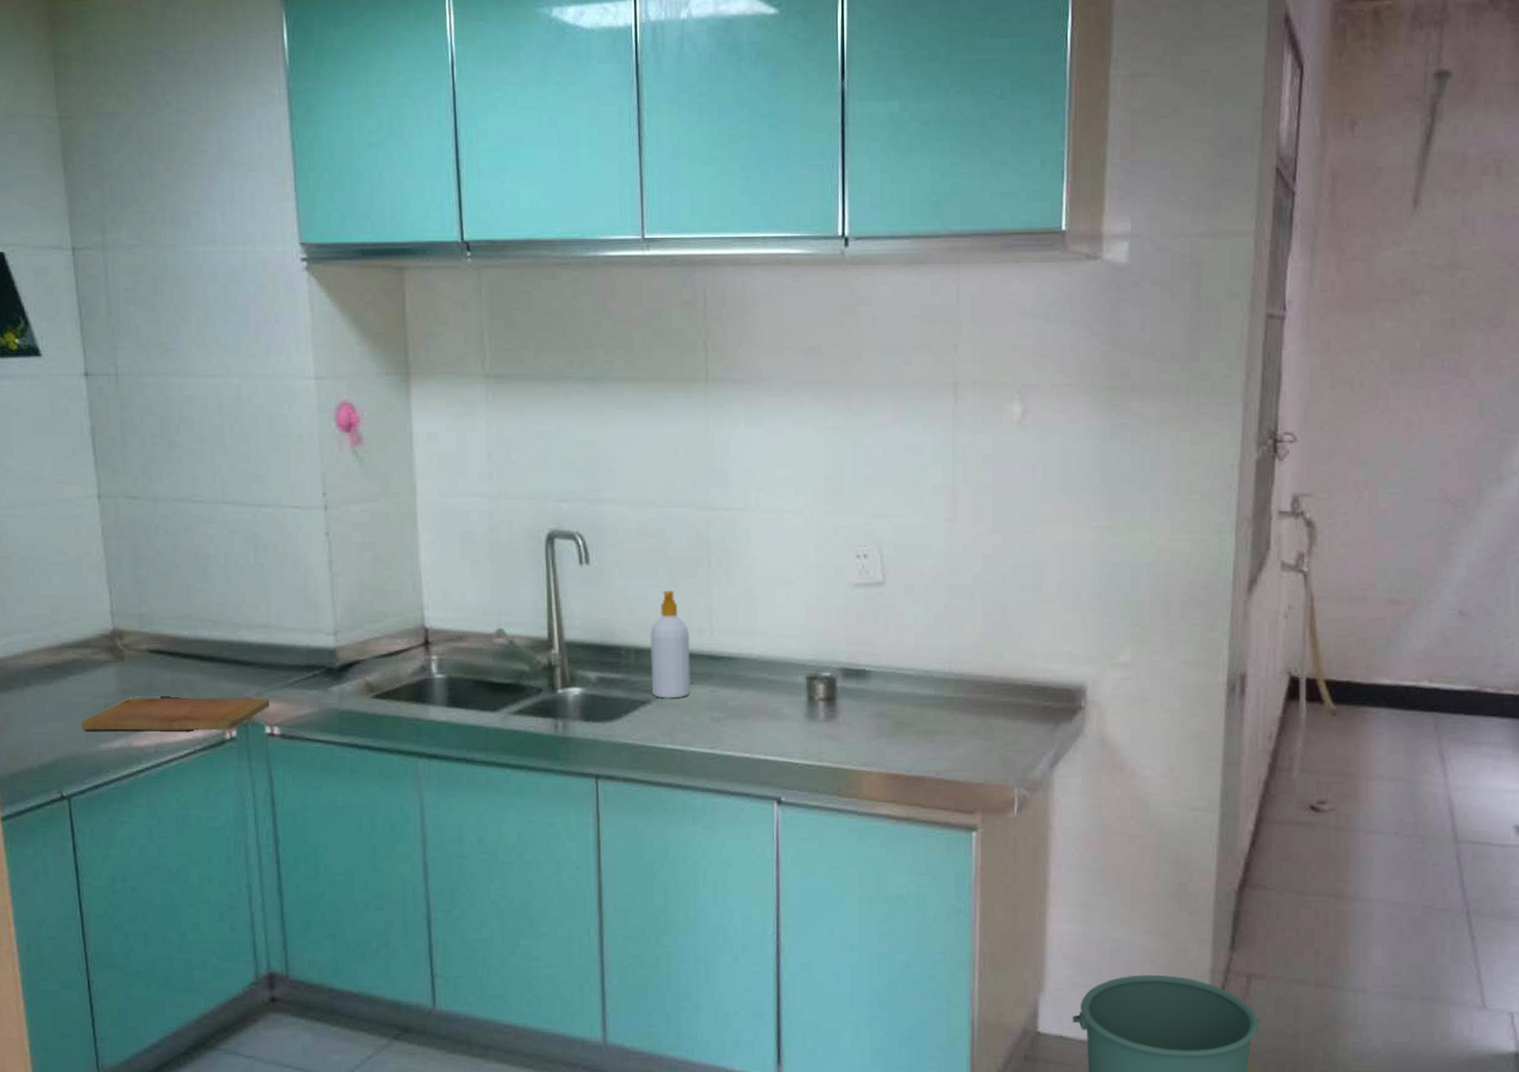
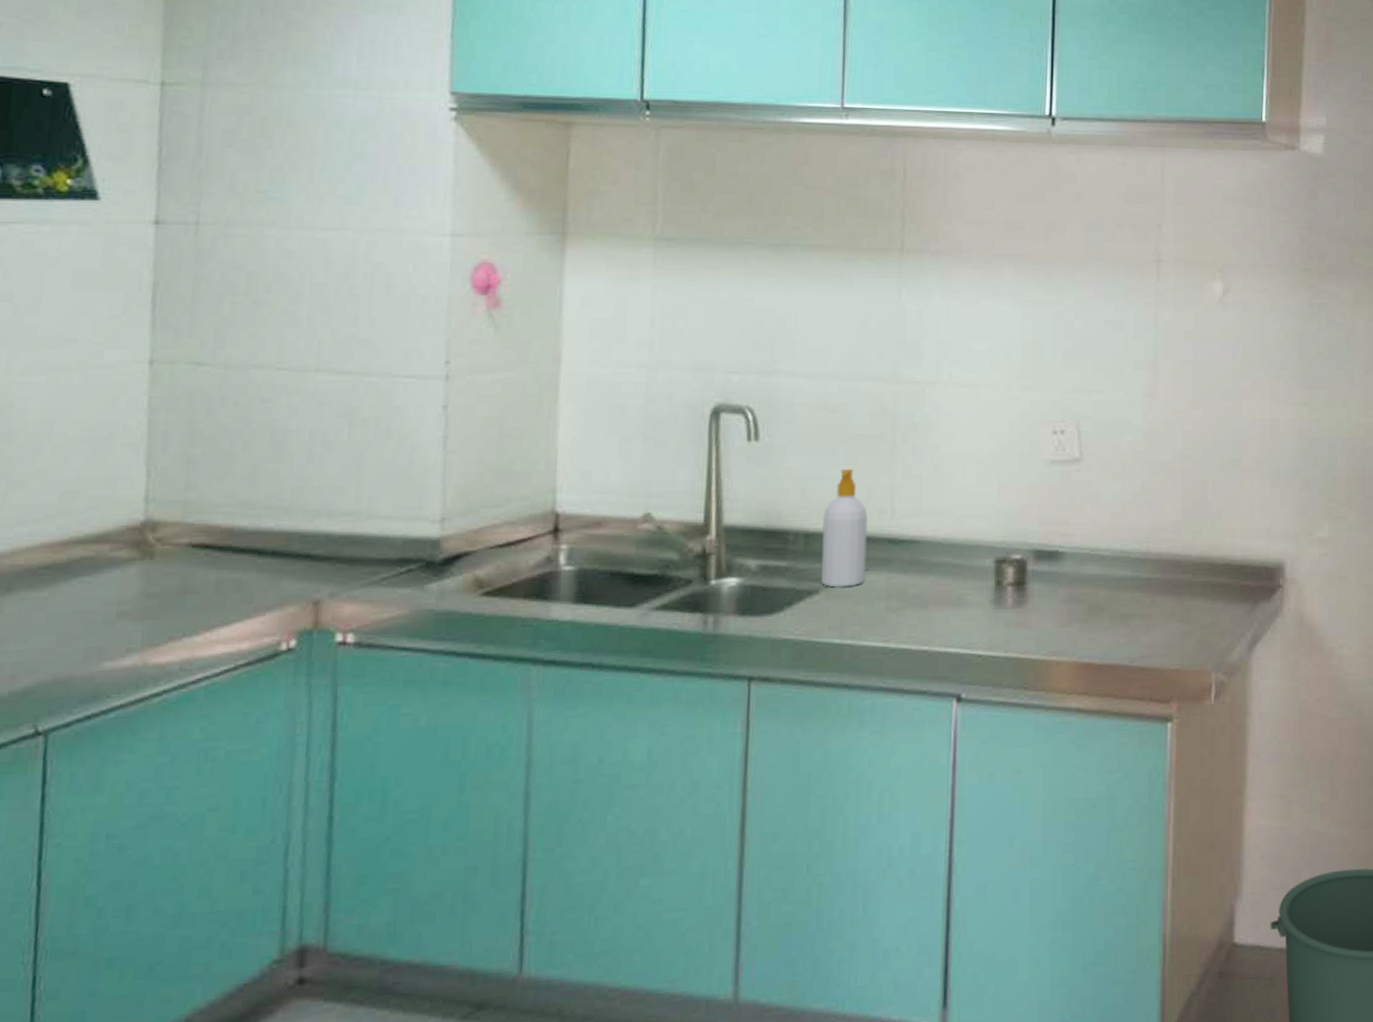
cutting board: present [81,697,270,731] -> none [79,599,346,646]

